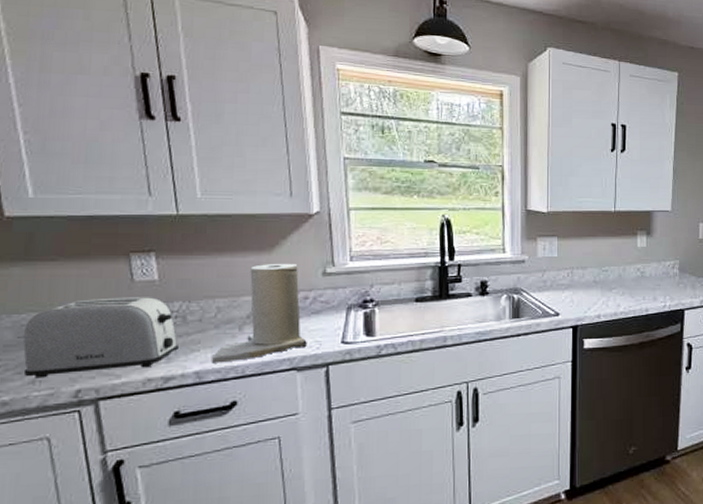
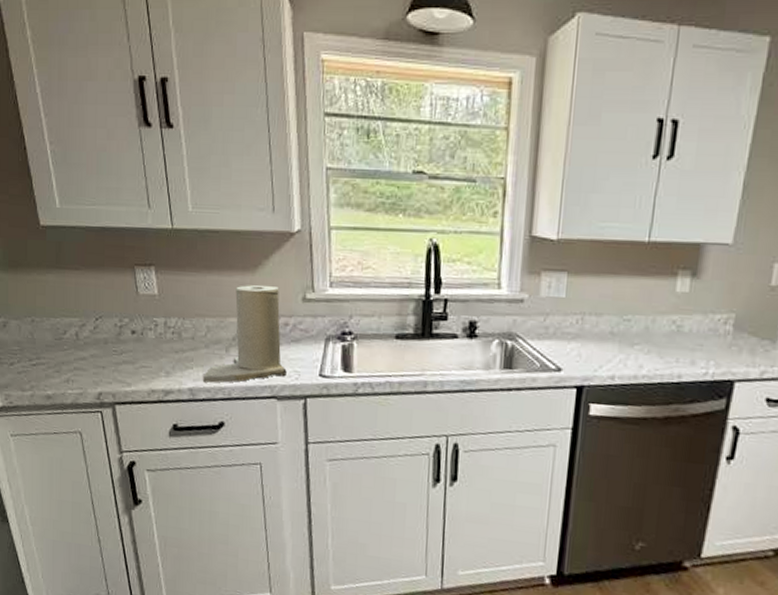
toaster: present [23,297,179,379] -> none [58,308,175,379]

